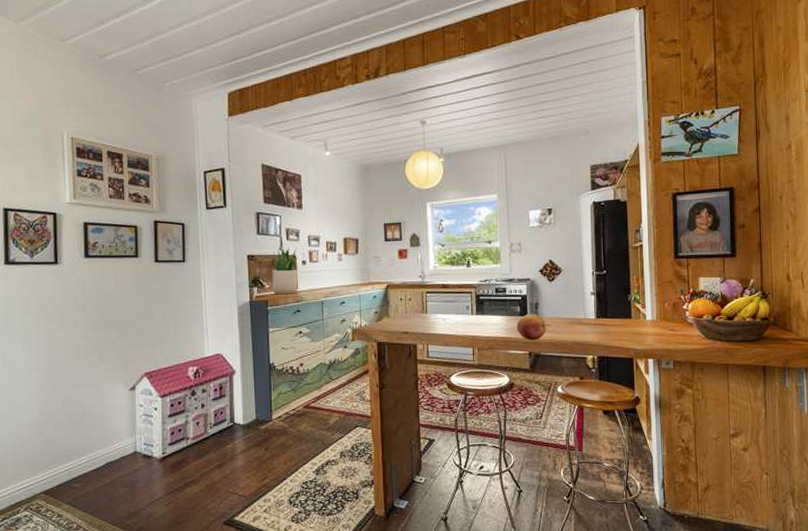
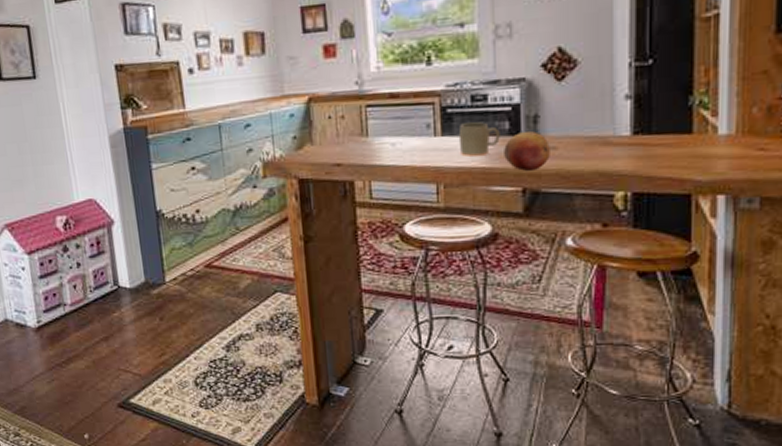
planter: present [272,247,298,295] -> none [148,49,185,118]
mug: none [487,306,514,329] -> present [458,122,500,156]

